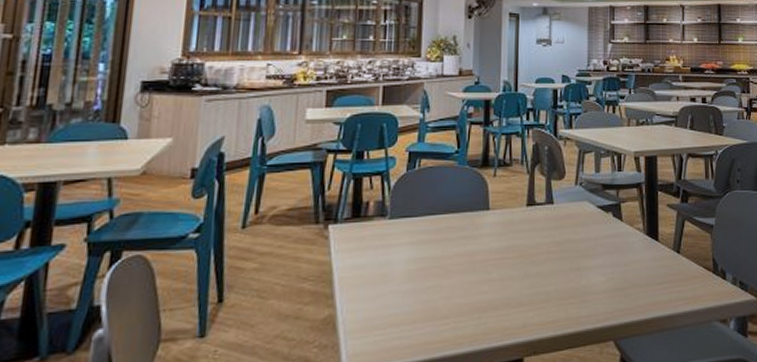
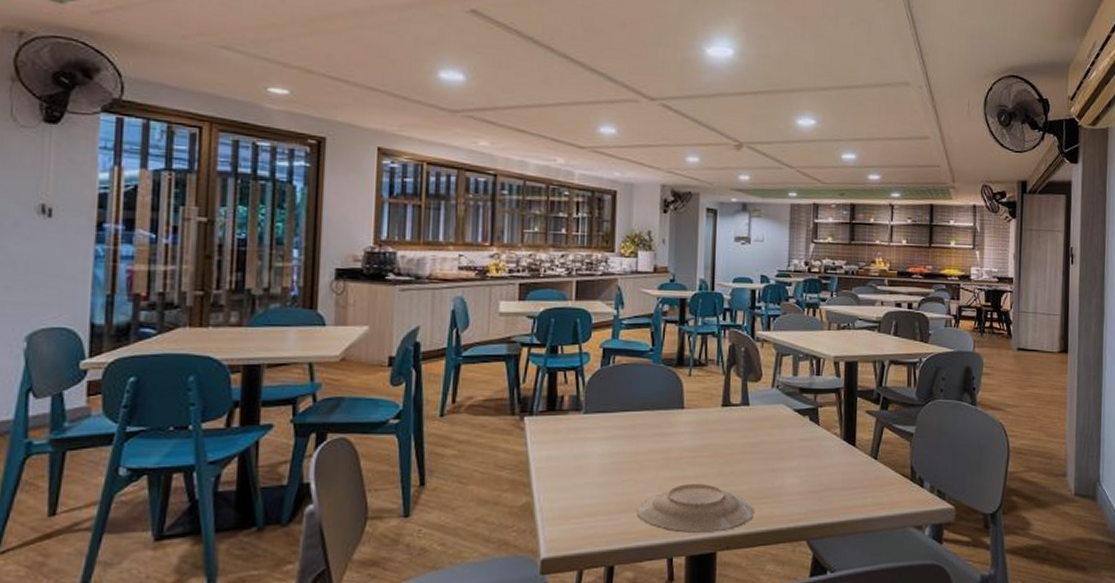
plate: none [442,286,561,340] -> present [637,484,755,534]

